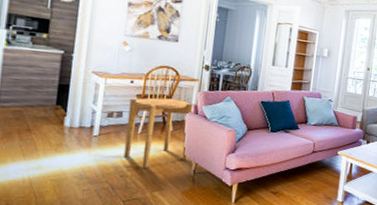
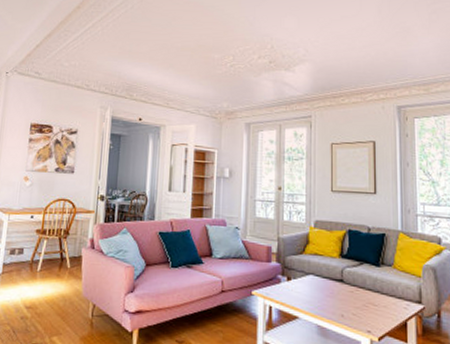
side table: present [123,97,195,168] -> none [24,232,91,310]

